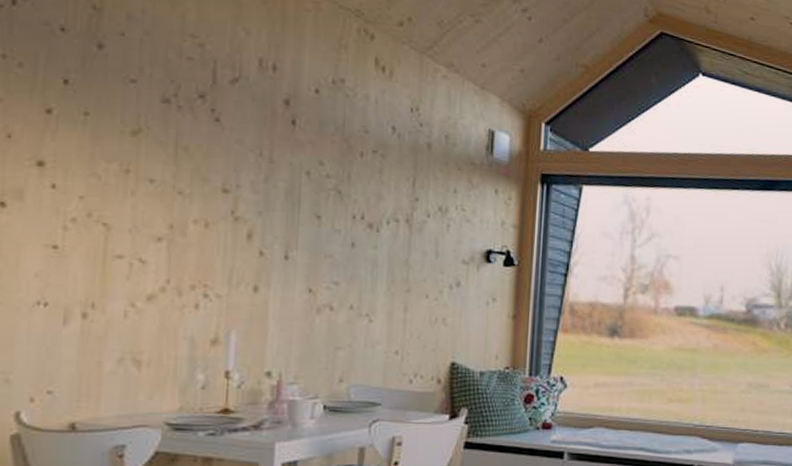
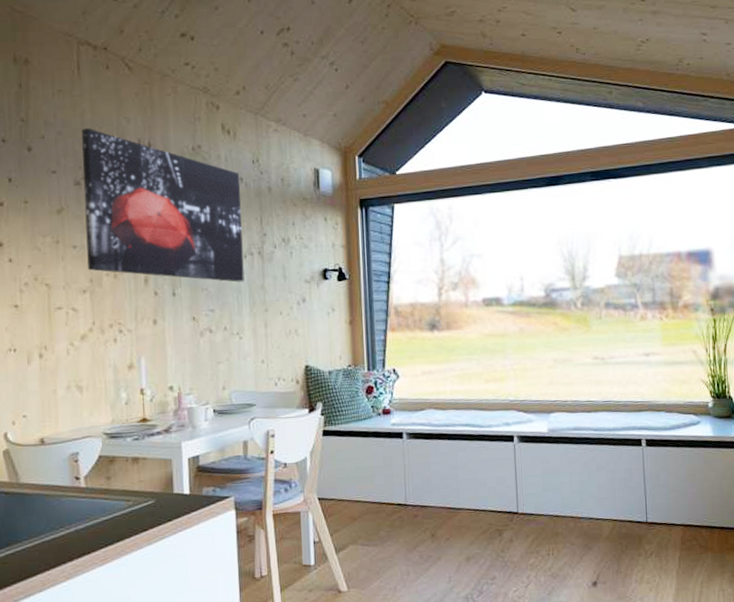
wall art: none [168,32,393,253] -> present [82,127,245,282]

